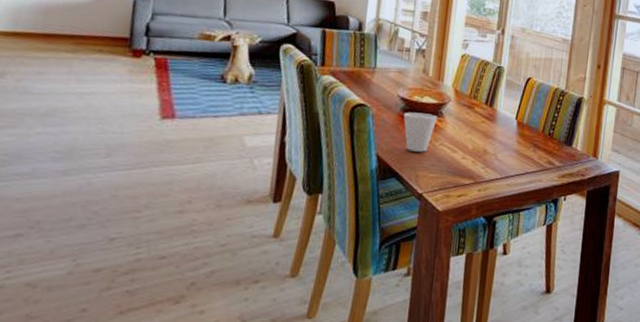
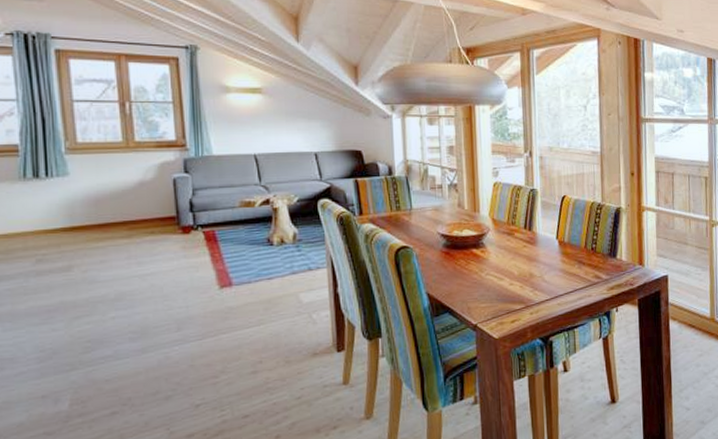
cup: present [403,112,438,152] -> none [447,246,480,285]

